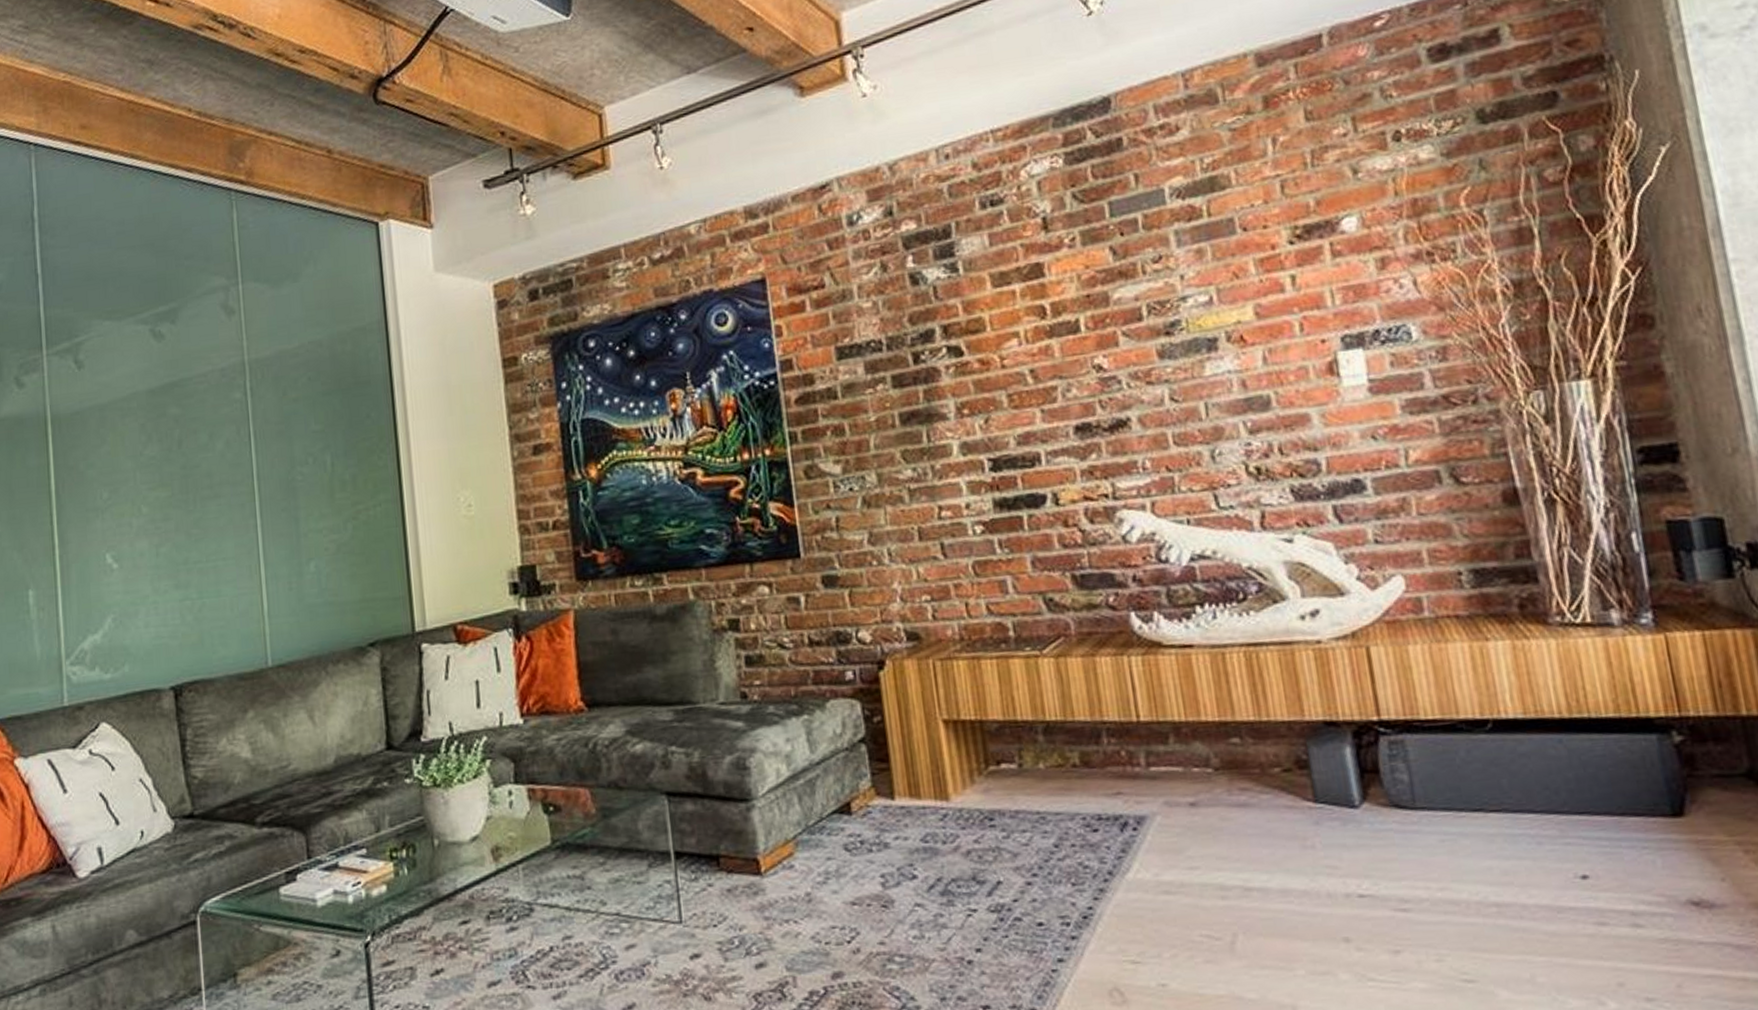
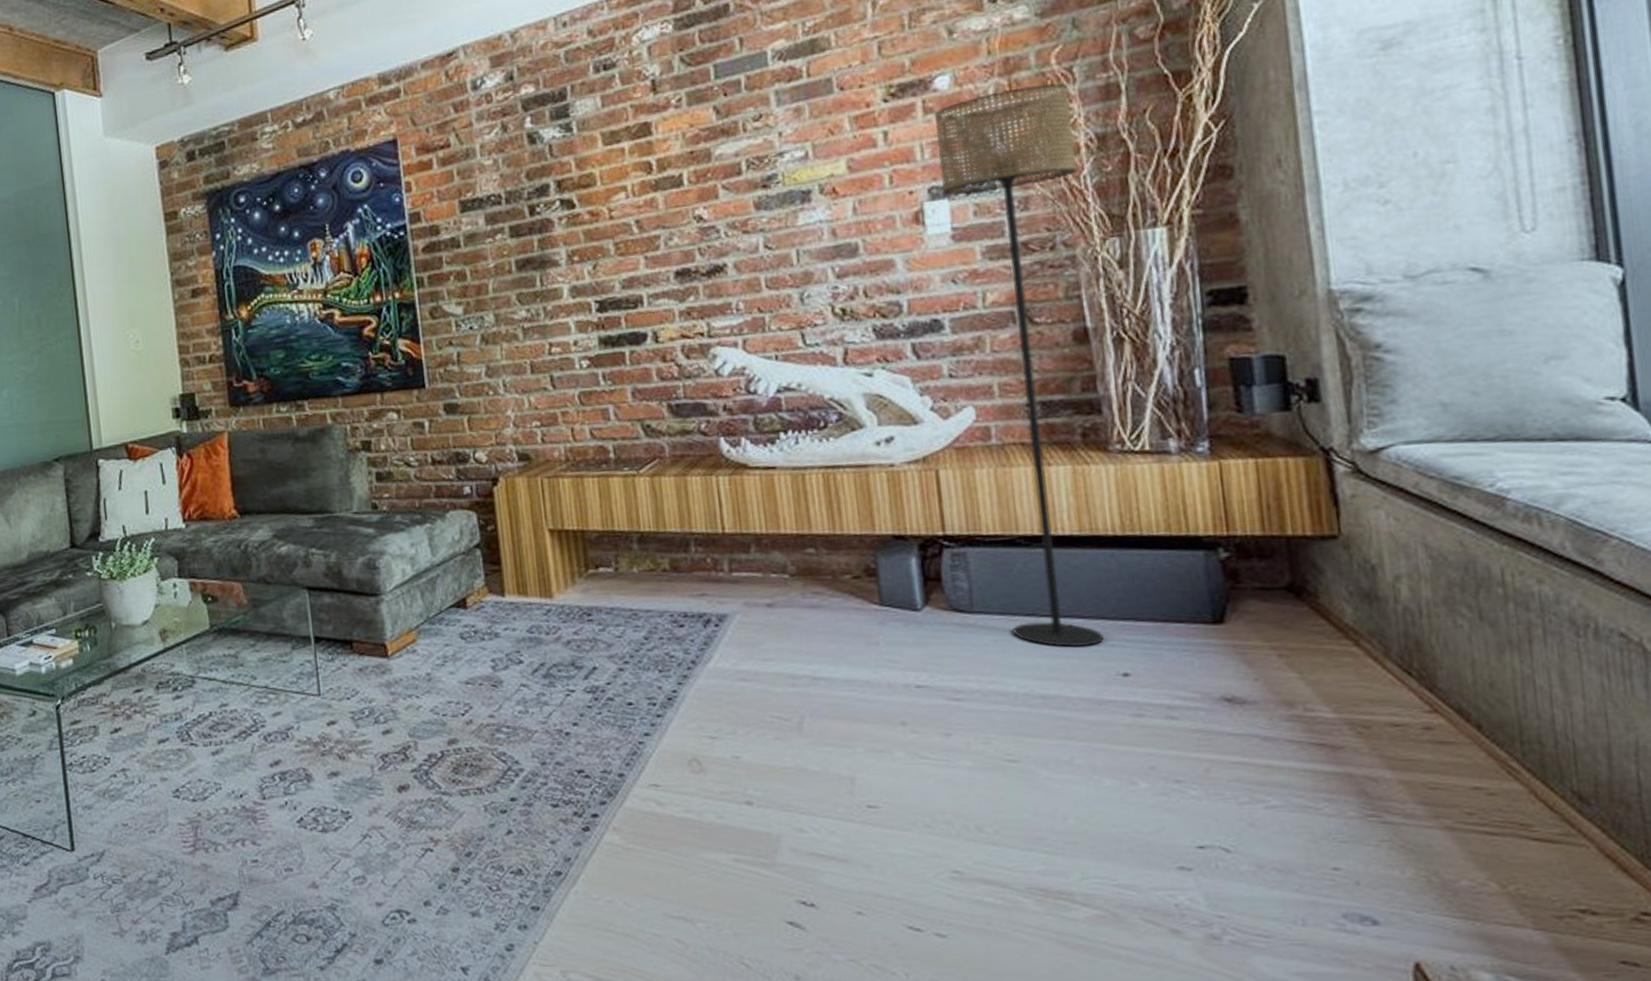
floor lamp: none [1342,226,1559,847] -> present [934,82,1104,648]

